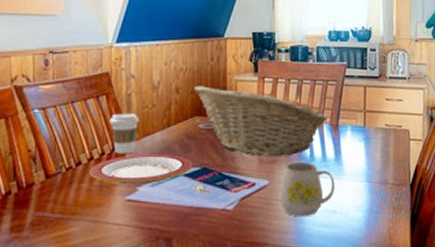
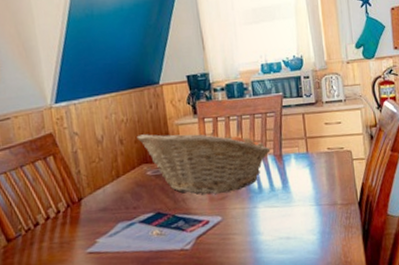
plate: present [89,154,193,185] -> none [48,203,147,239]
coffee cup: present [109,113,140,154] -> none [59,169,89,210]
mug: present [279,161,335,217] -> none [233,194,287,247]

